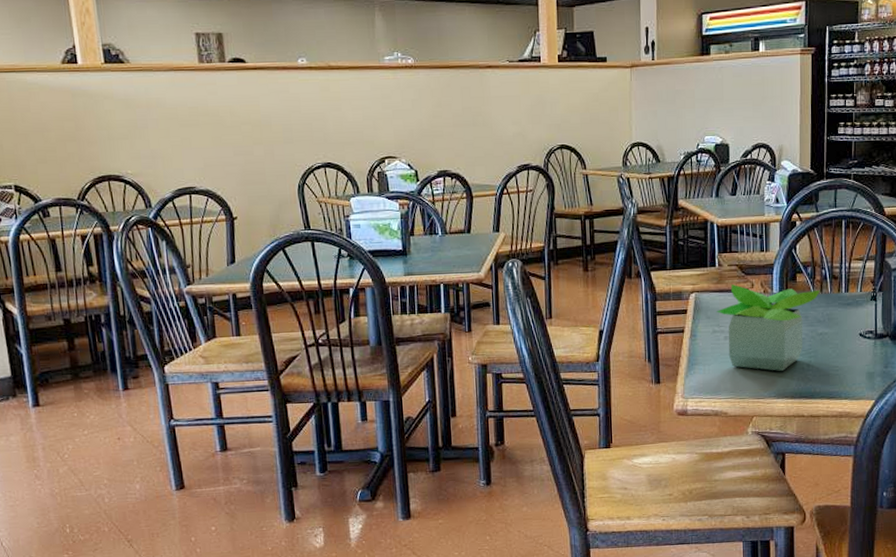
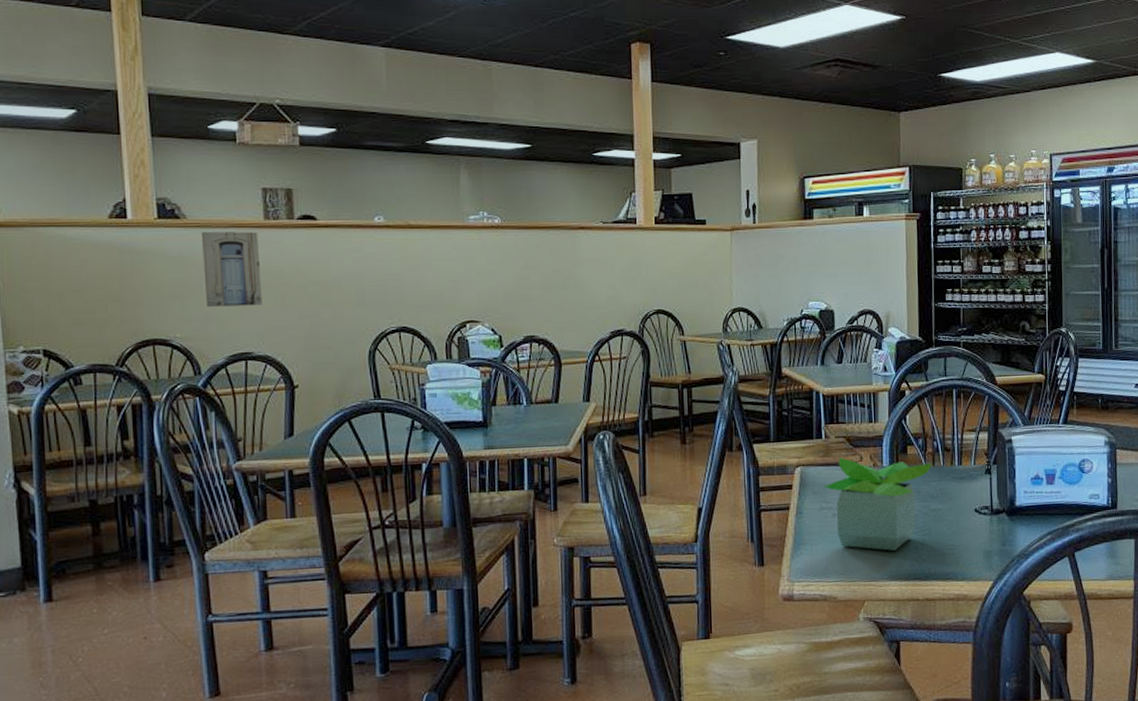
wall art: none [144,74,202,145] -> present [202,231,262,307]

